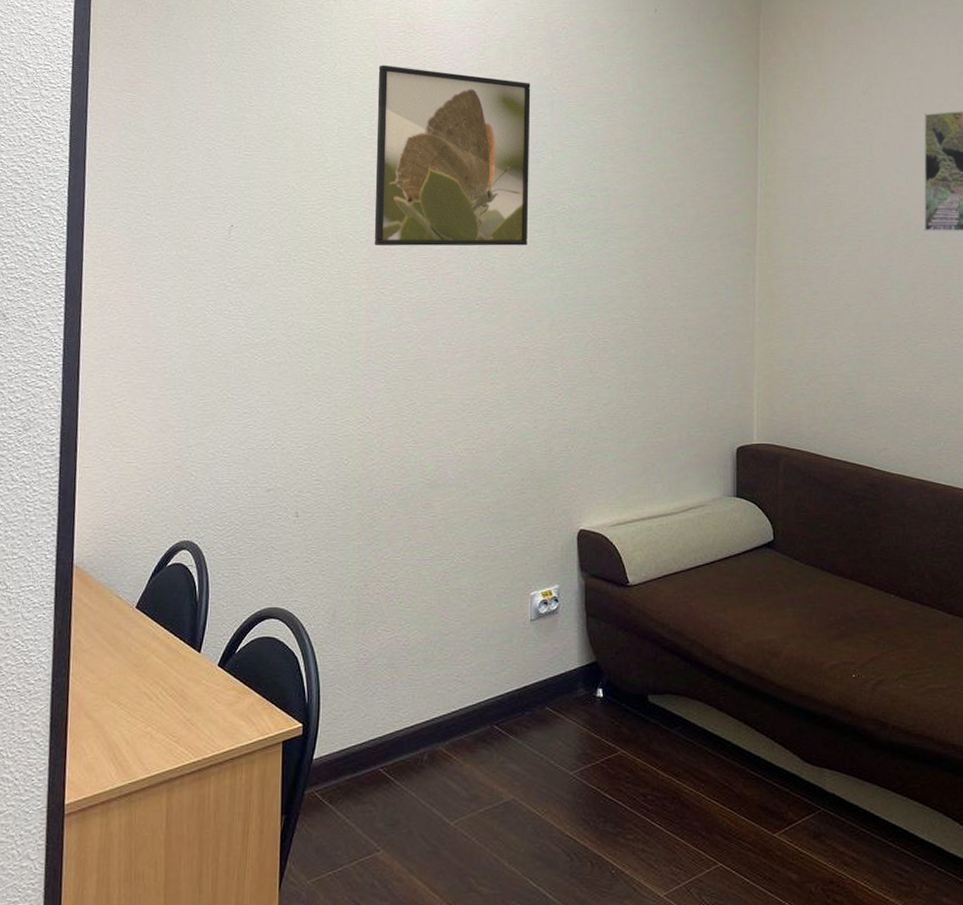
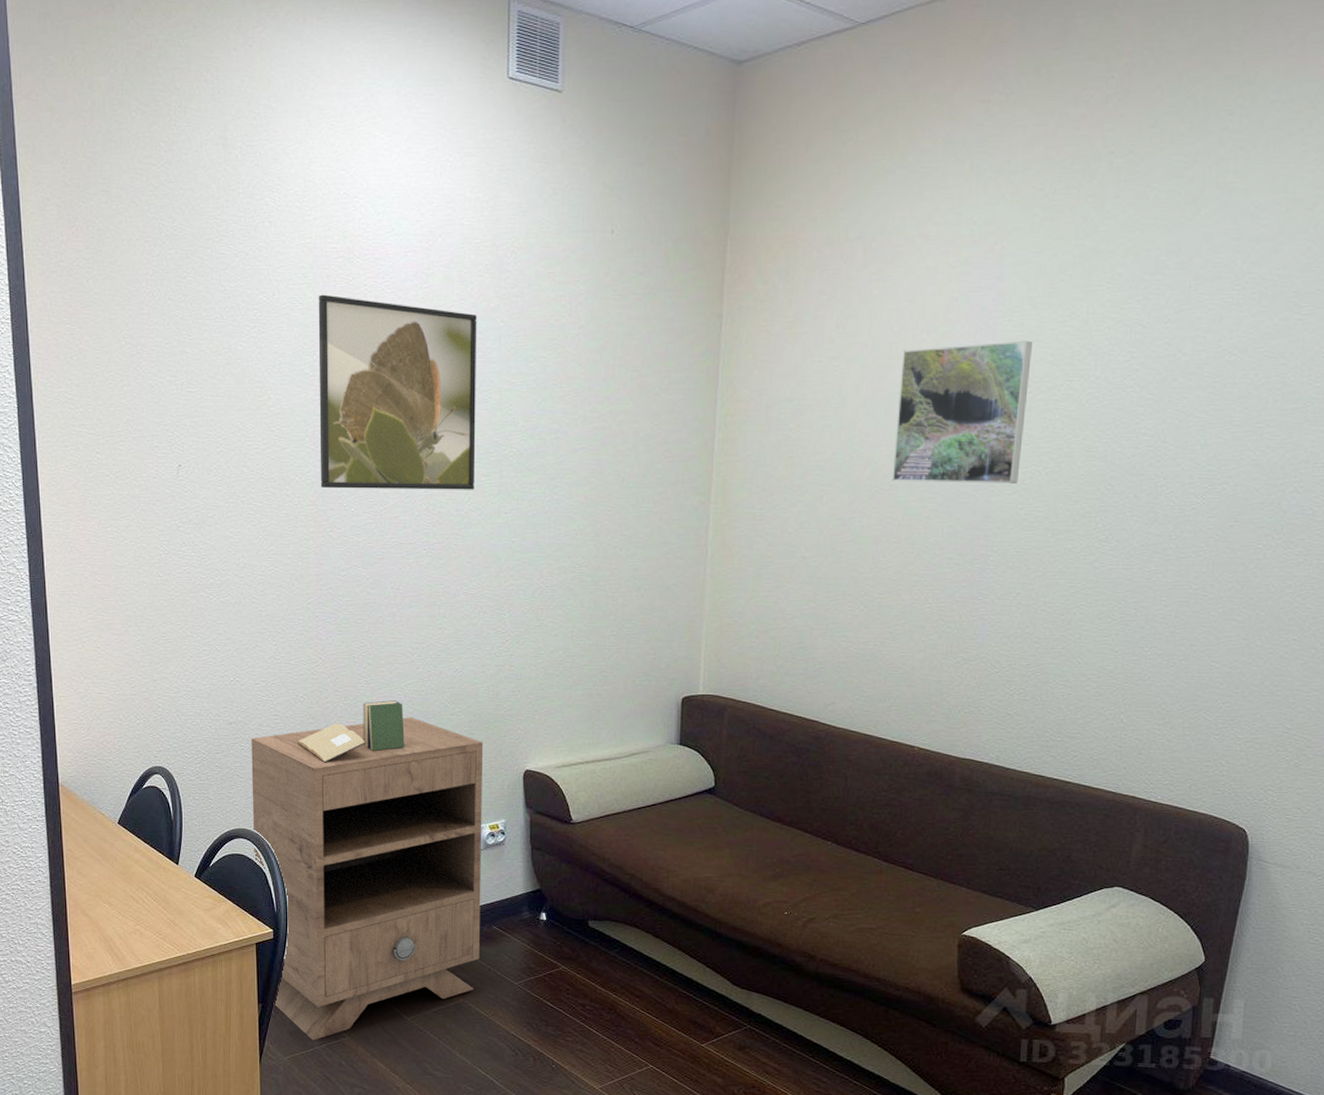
nightstand: none [286,477,536,857] -> present [251,717,484,1041]
book: none [340,460,454,530] -> present [298,700,405,763]

